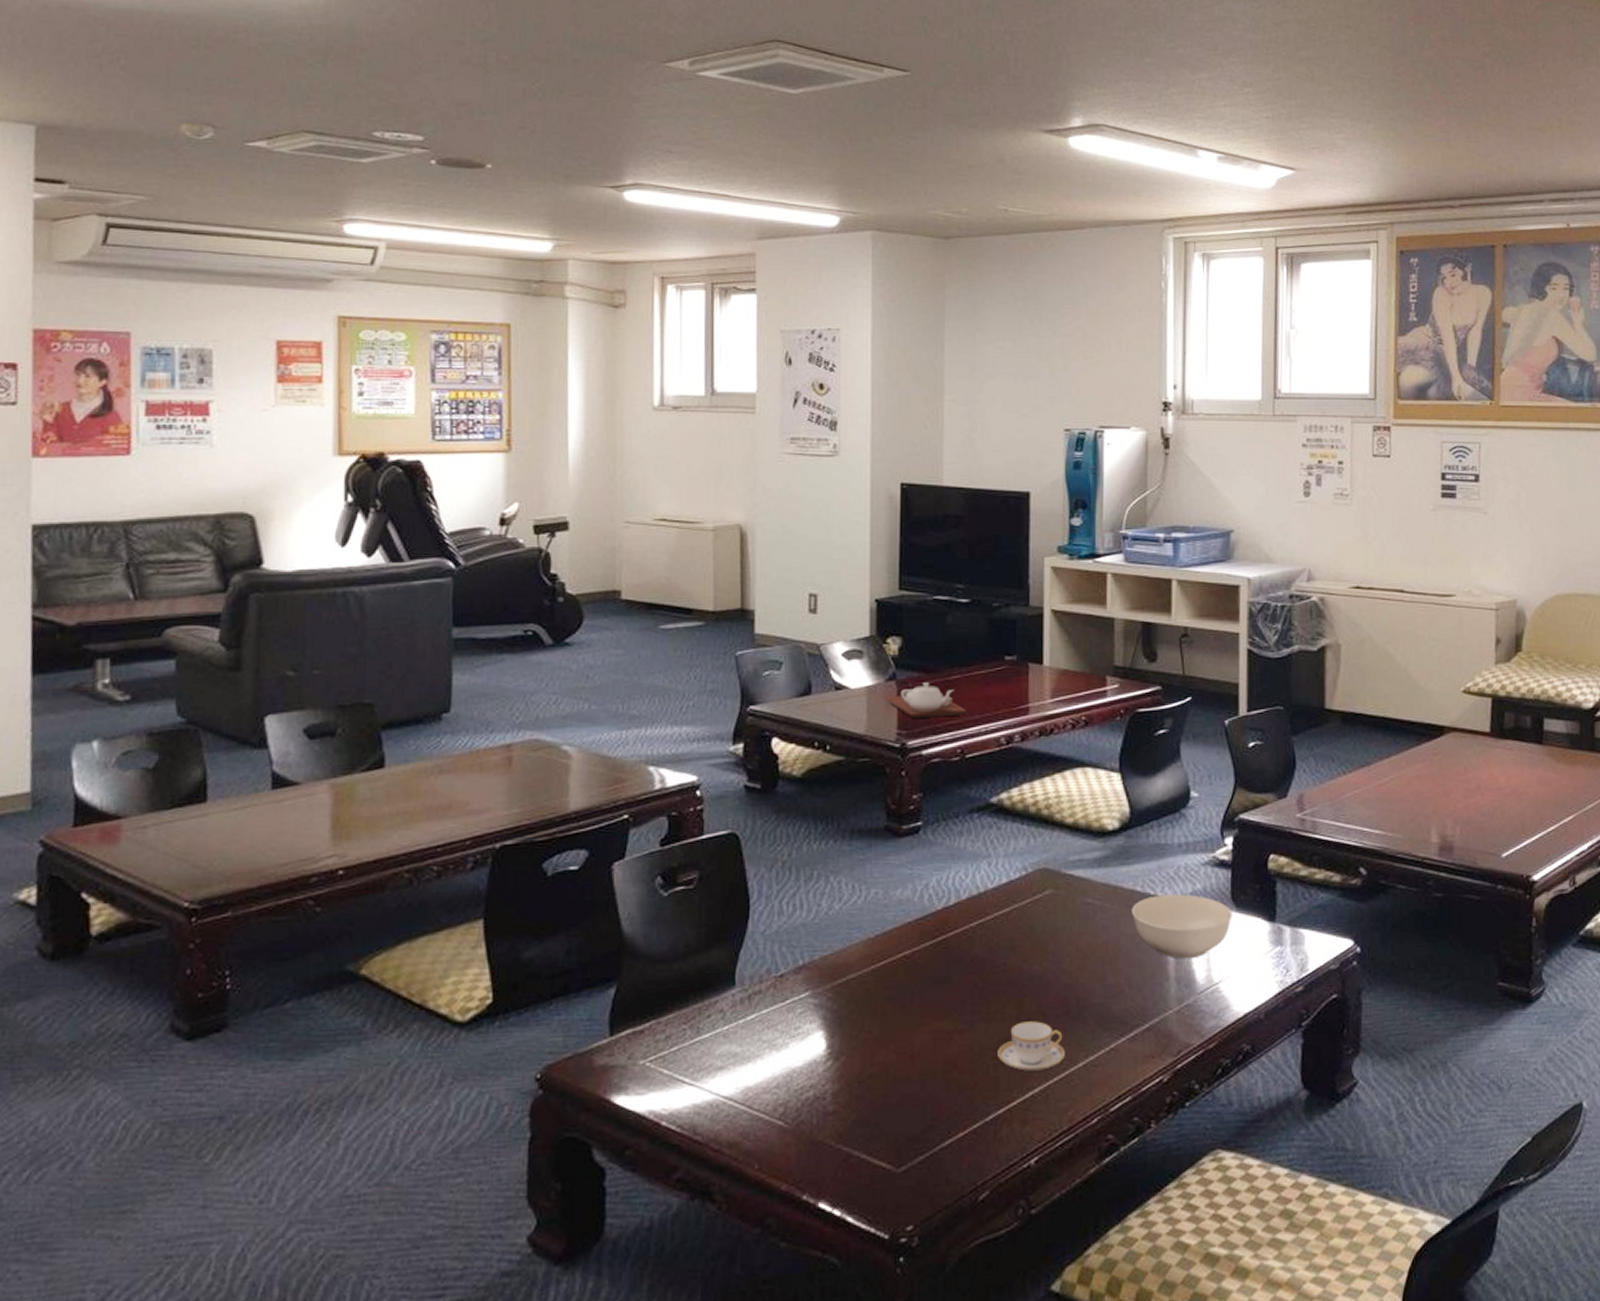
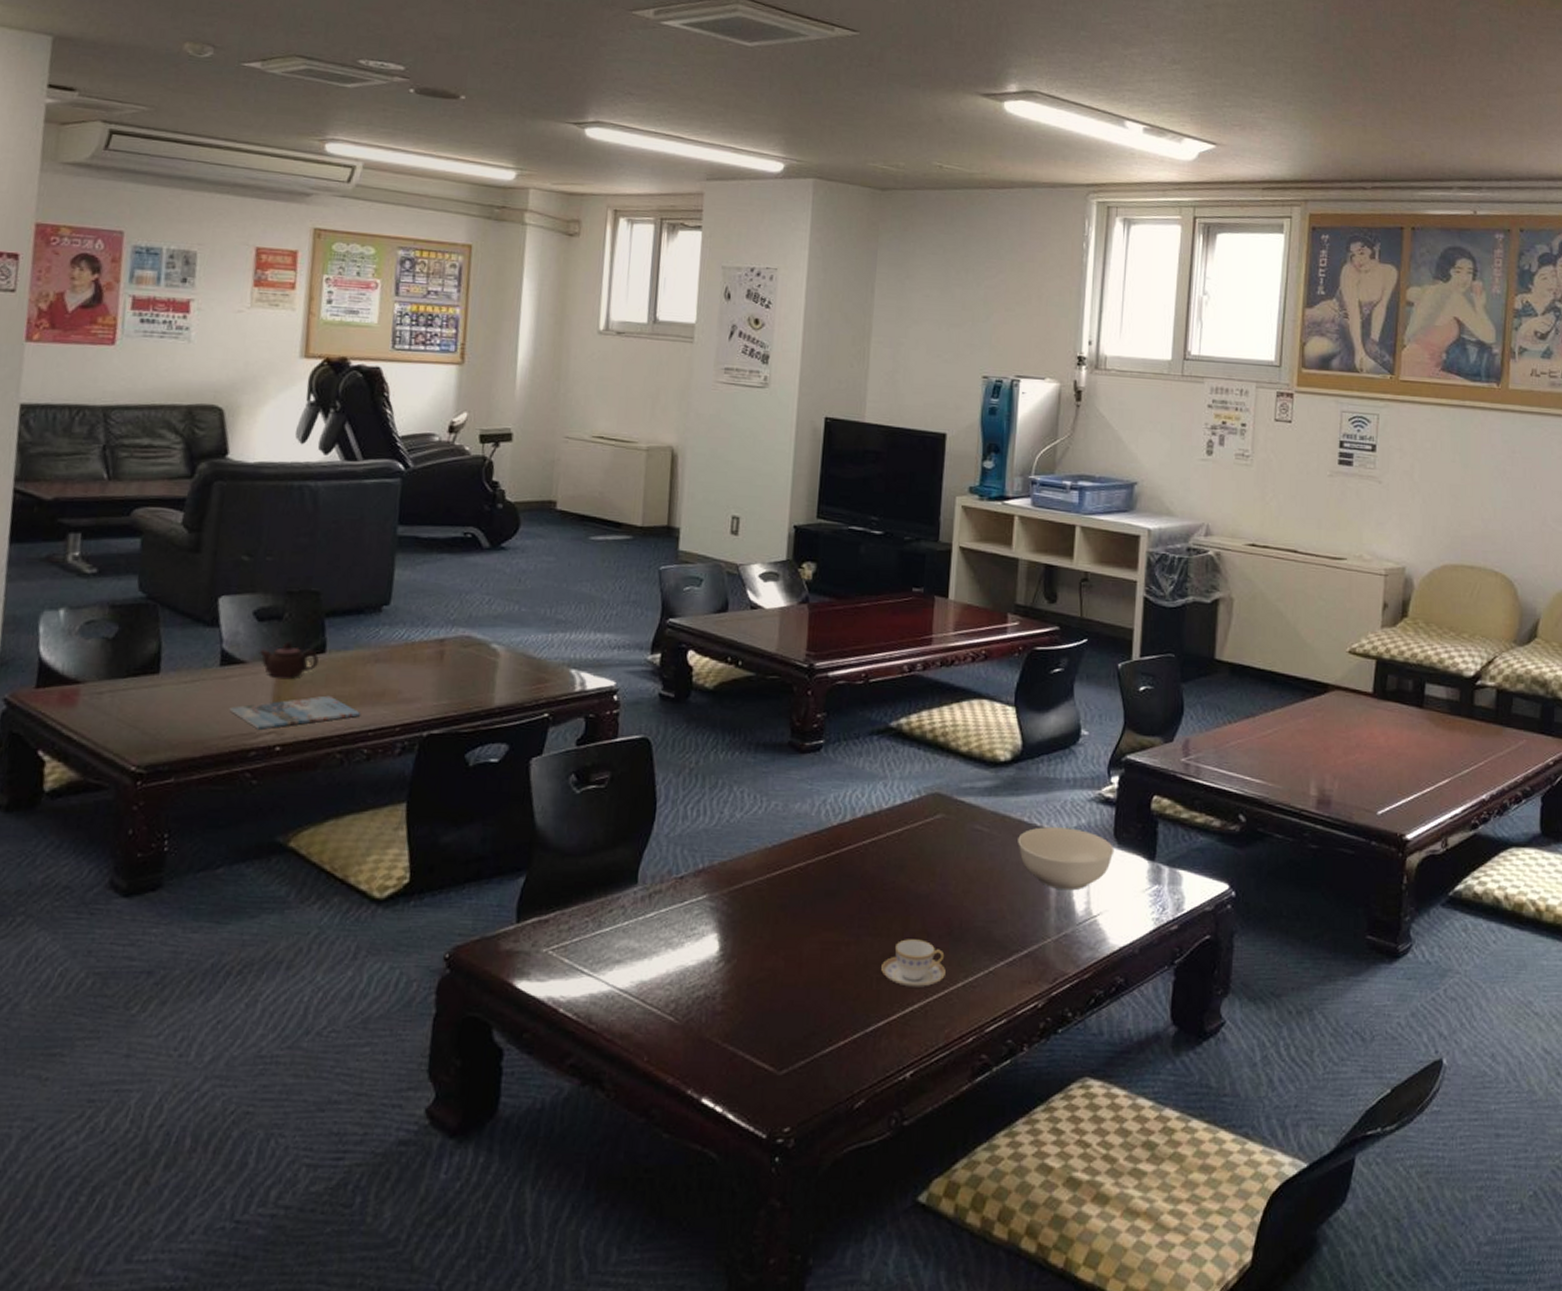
magazine: none [285,812,427,854] -> present [229,695,360,730]
teapot: none [312,758,378,798] -> present [258,641,319,678]
tea set: present [885,681,966,718] -> none [797,606,873,642]

